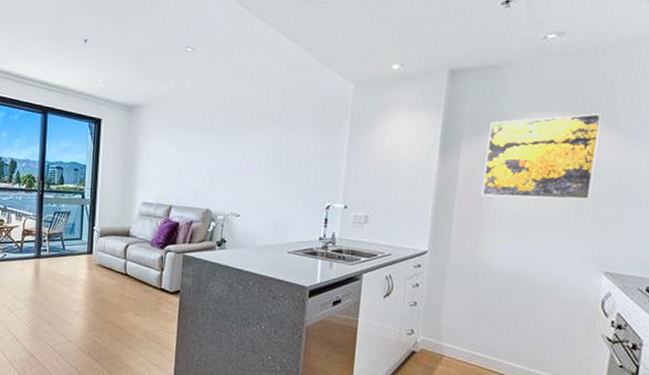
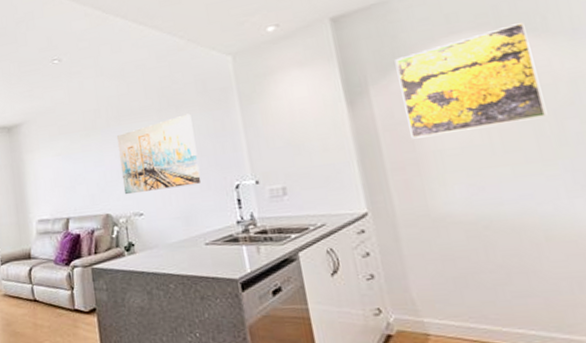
wall art: none [227,131,304,199] -> present [117,113,202,195]

